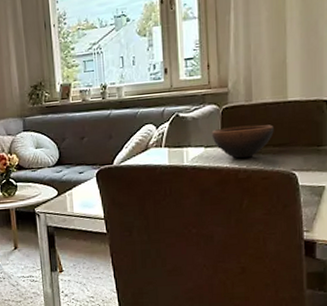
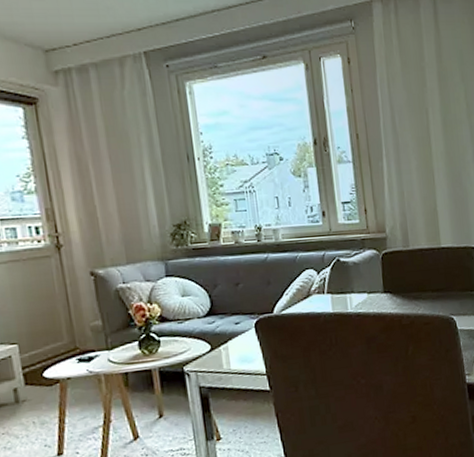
bowl: present [211,124,274,159] -> none [373,270,431,304]

